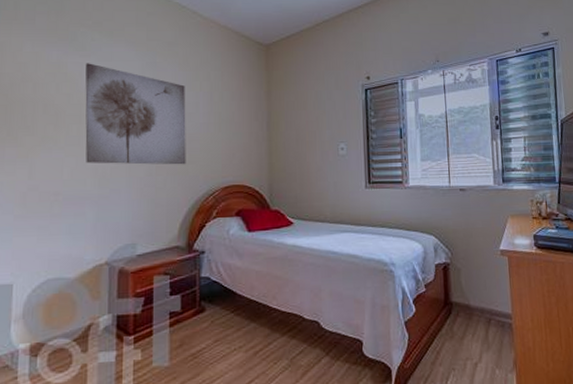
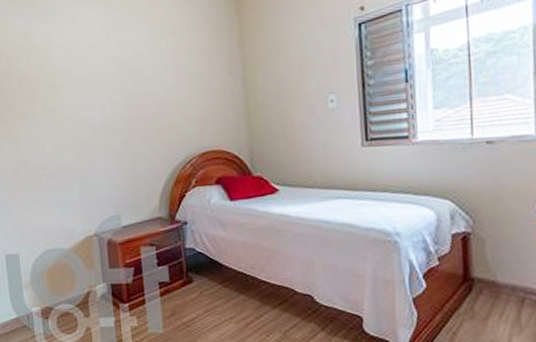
wall art: present [85,63,186,165] -> none [51,29,160,136]

